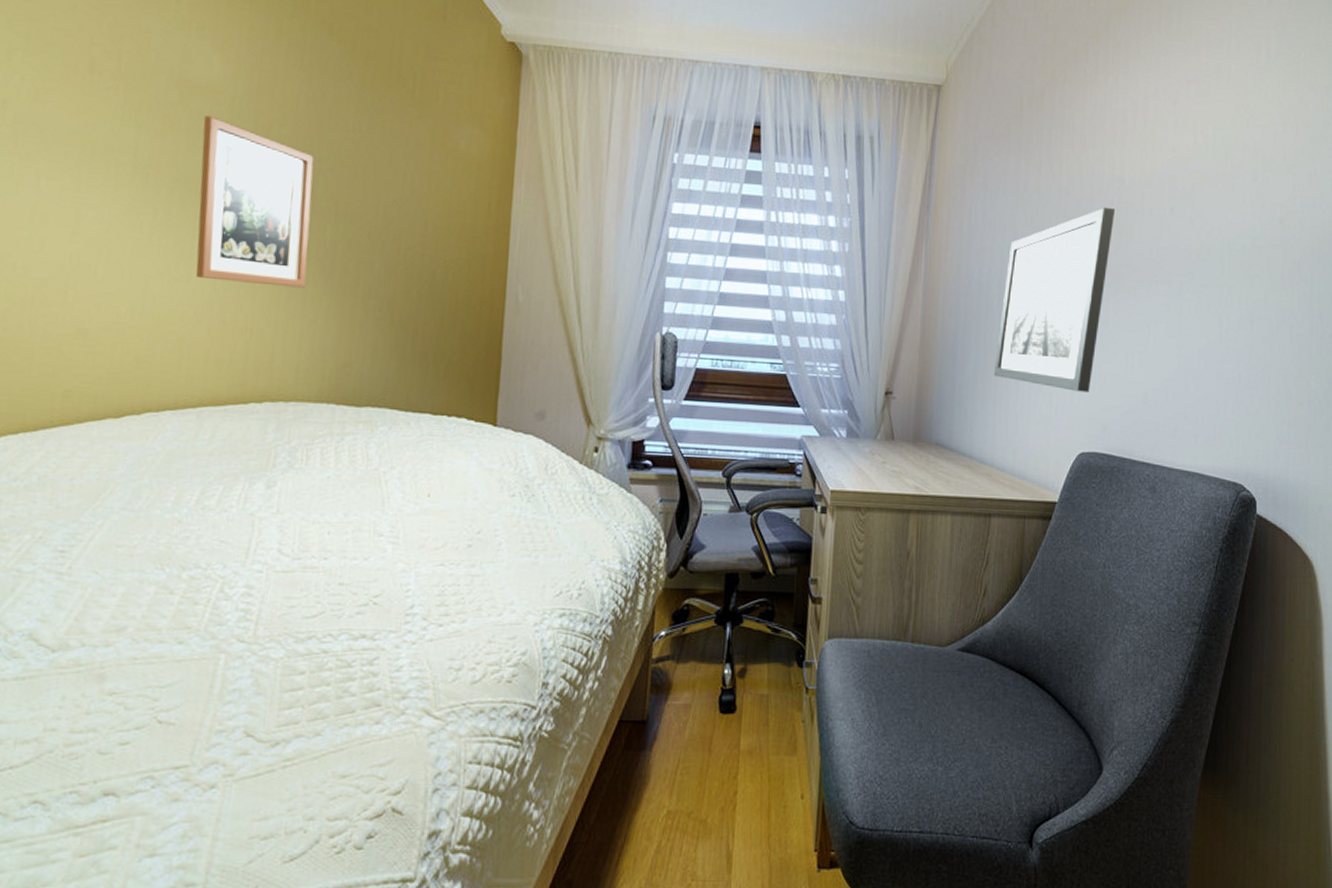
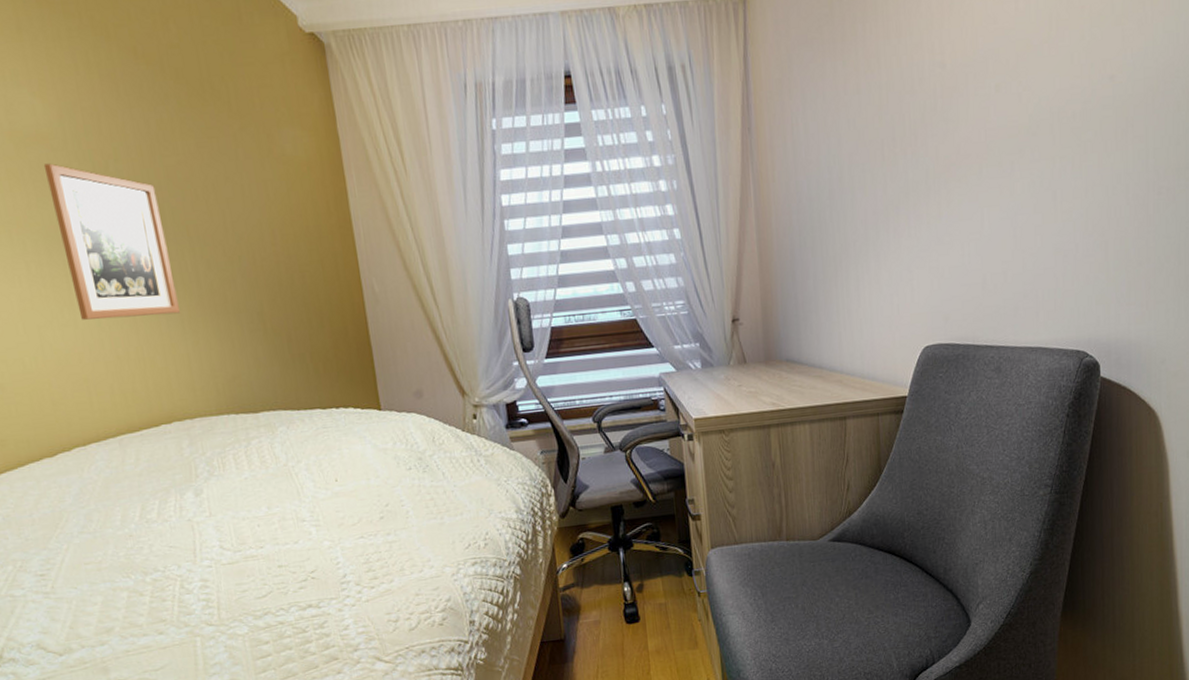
wall art: present [993,206,1115,392] -> none [833,96,939,289]

